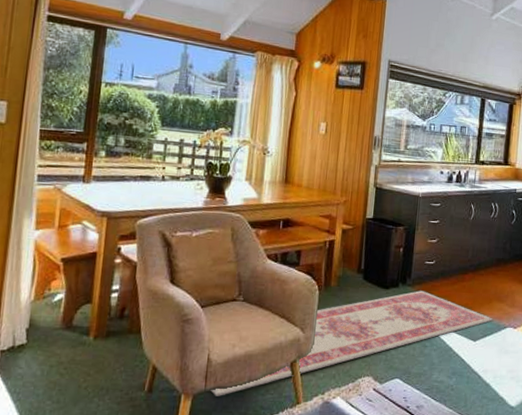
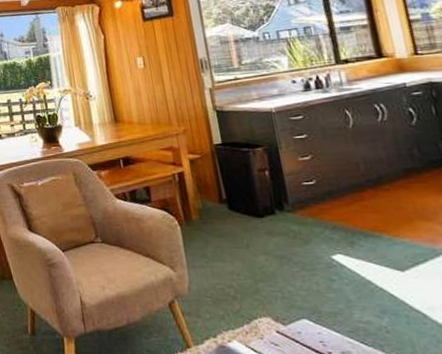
rug: present [210,290,493,396] -> none [91,216,423,339]

